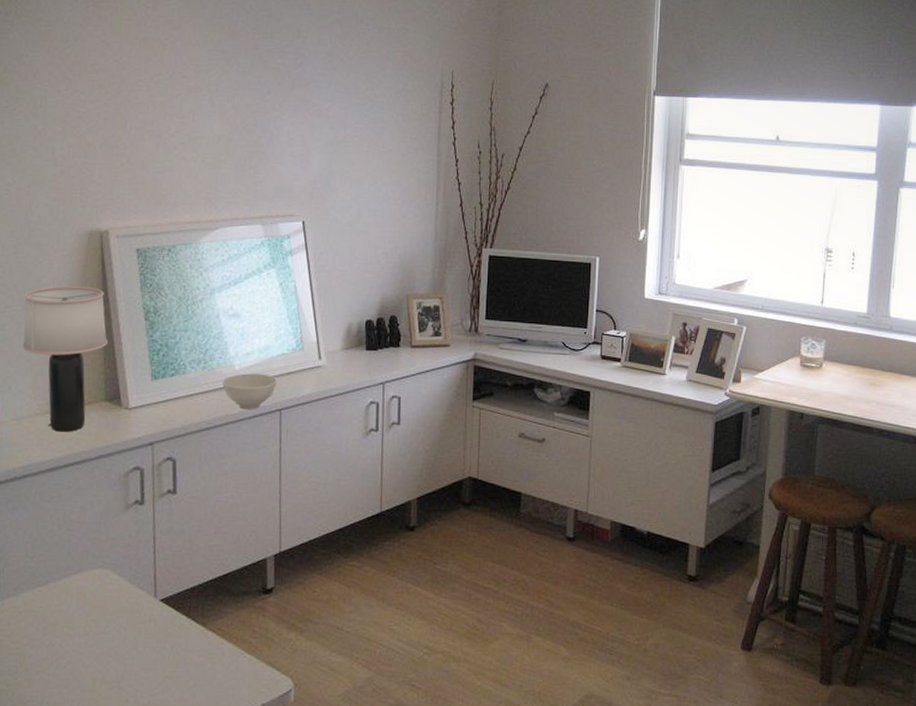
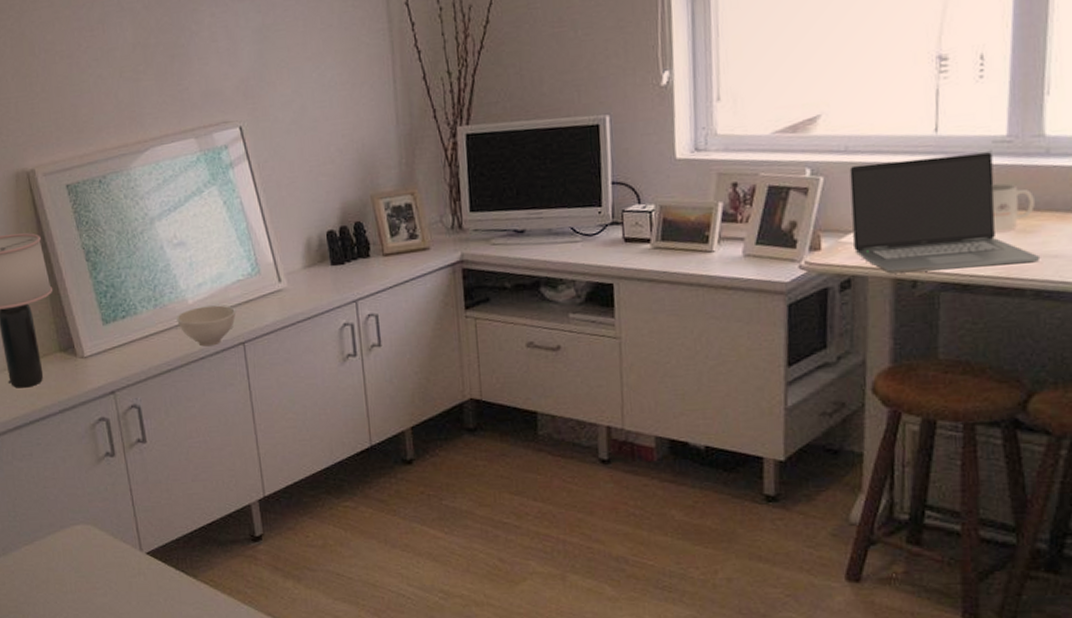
laptop: none [763,321,884,409] -> present [849,152,1041,274]
mug: none [854,346,881,384] -> present [992,182,1035,233]

